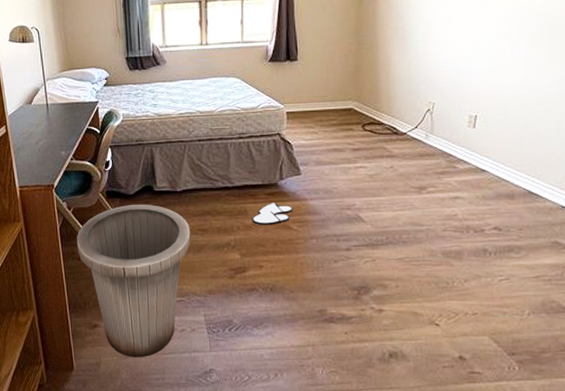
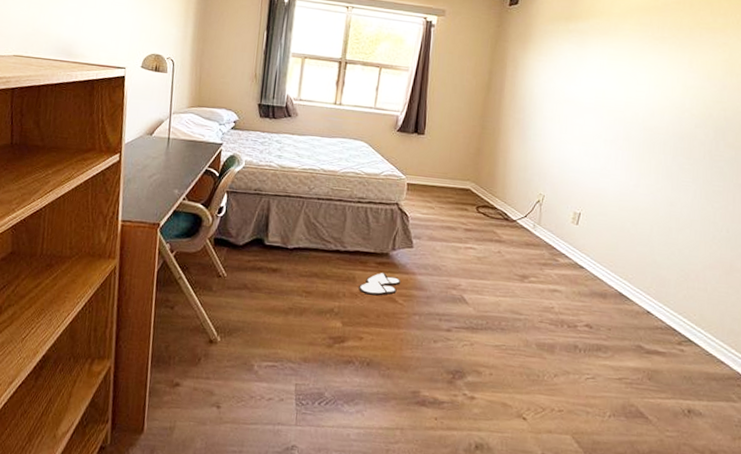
trash can: present [77,205,191,358] -> none [172,255,295,426]

